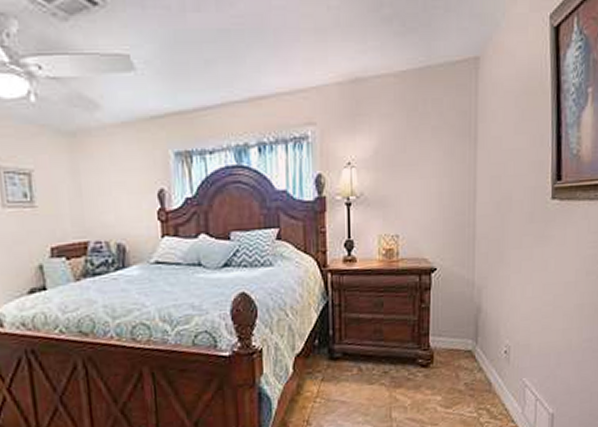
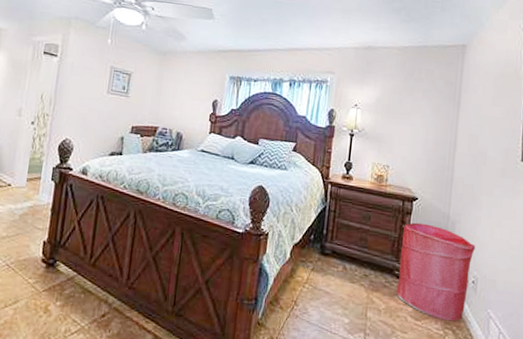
laundry hamper: none [422,297,505,401] -> present [396,222,475,322]

